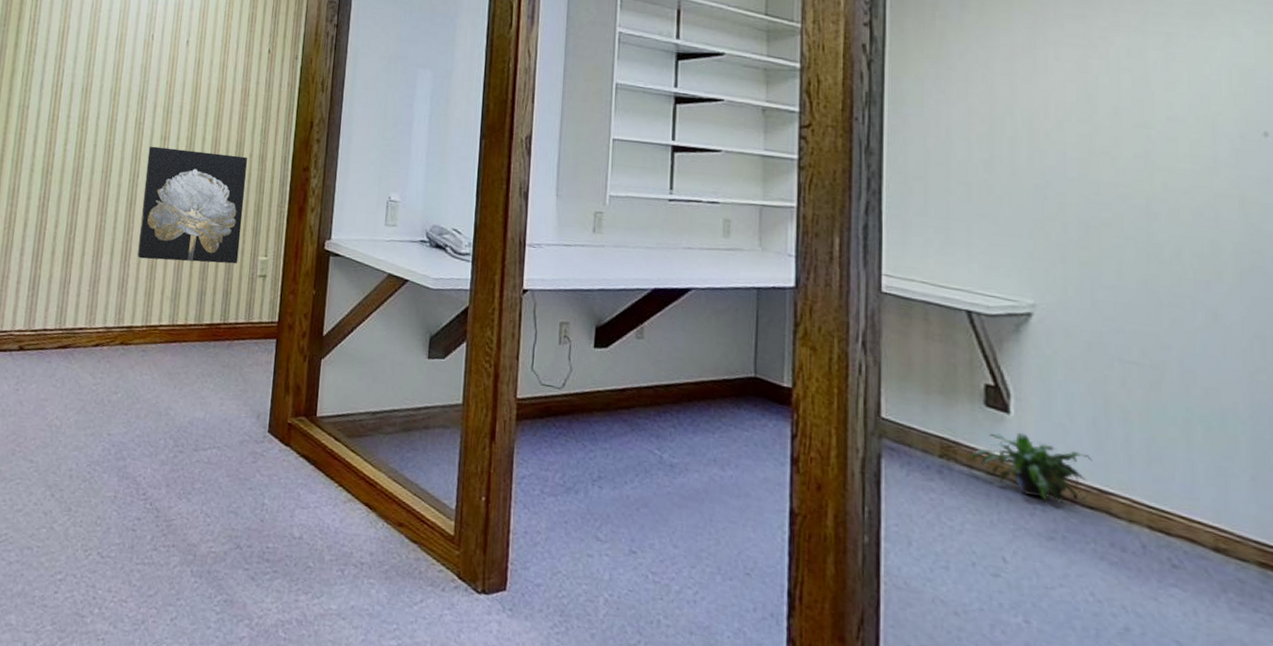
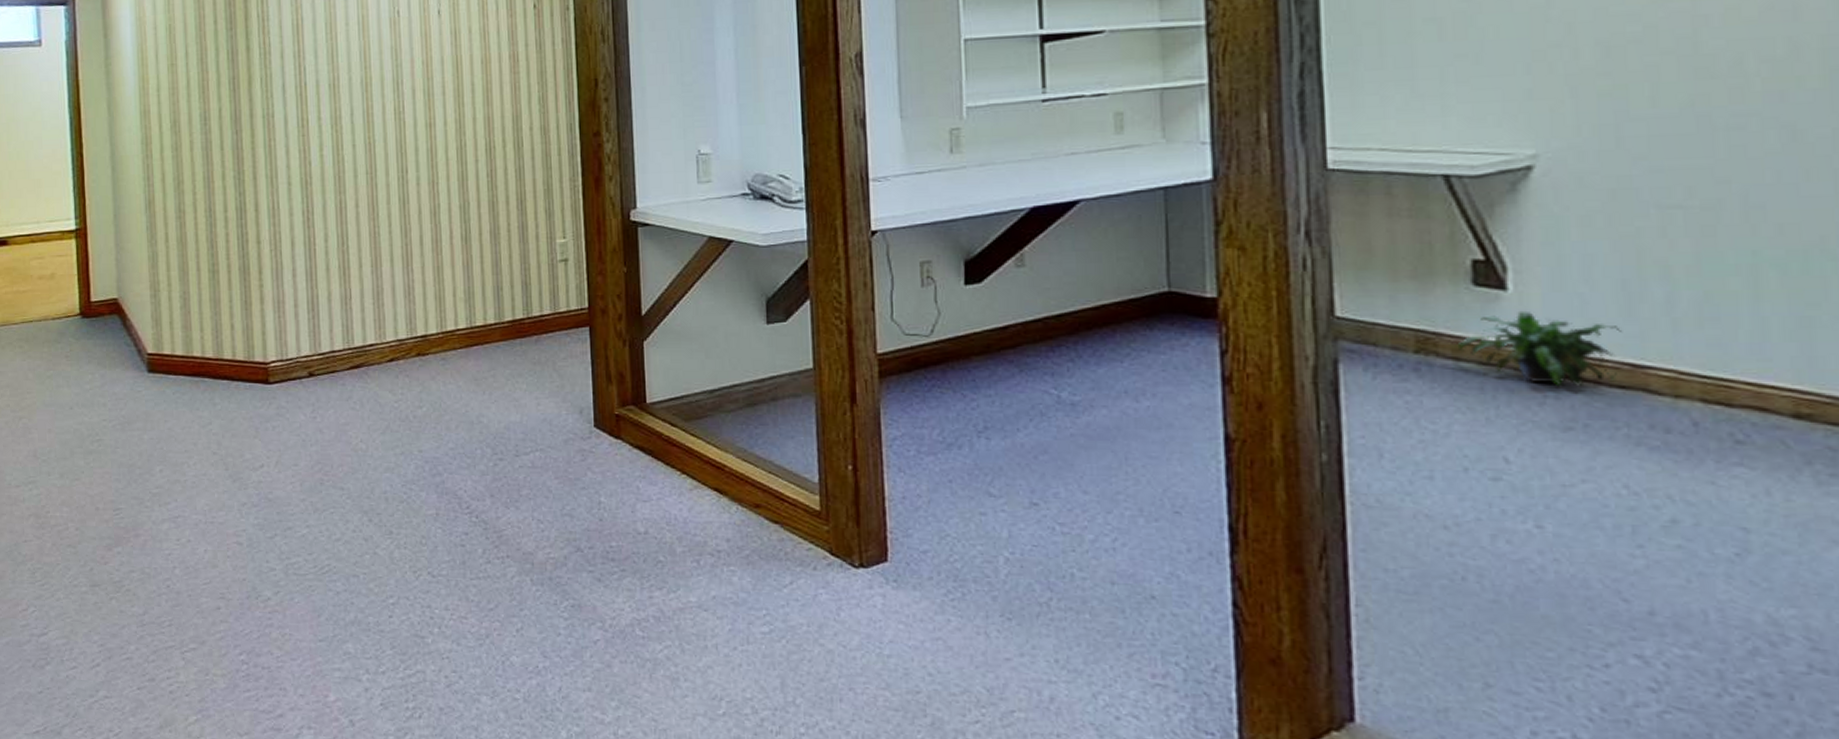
wall art: present [137,146,248,264] -> none [414,131,534,261]

